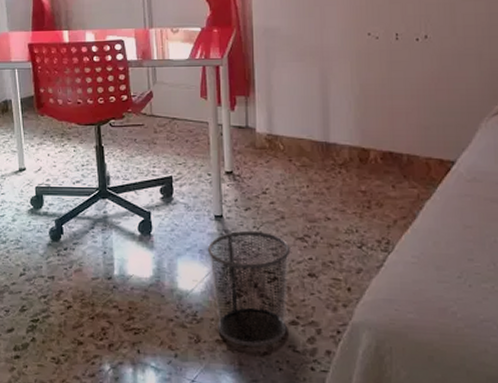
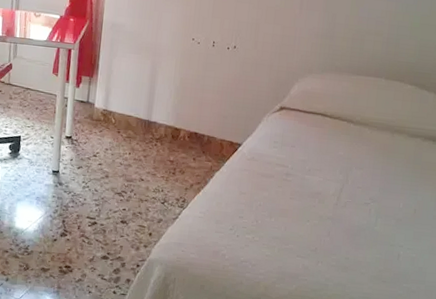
waste bin: present [208,230,291,347] -> none [43,184,110,275]

